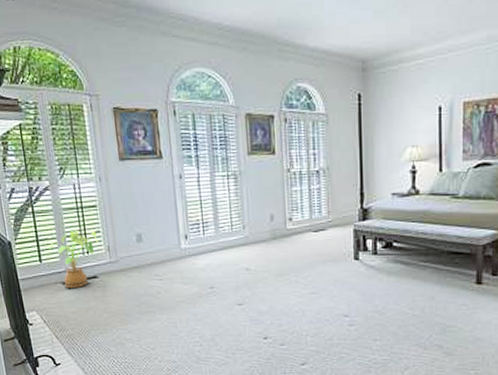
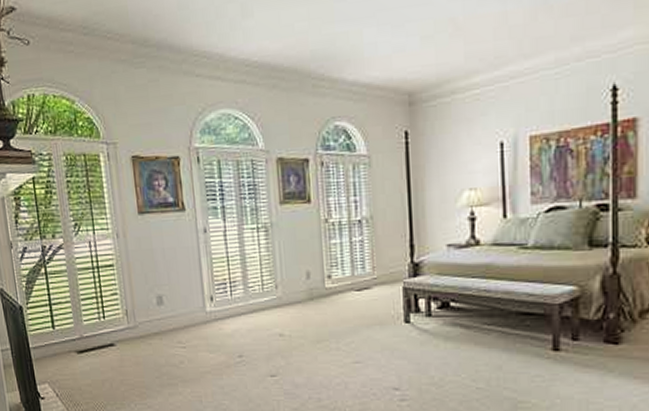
house plant: present [49,229,99,289] -> none [63,291,116,358]

